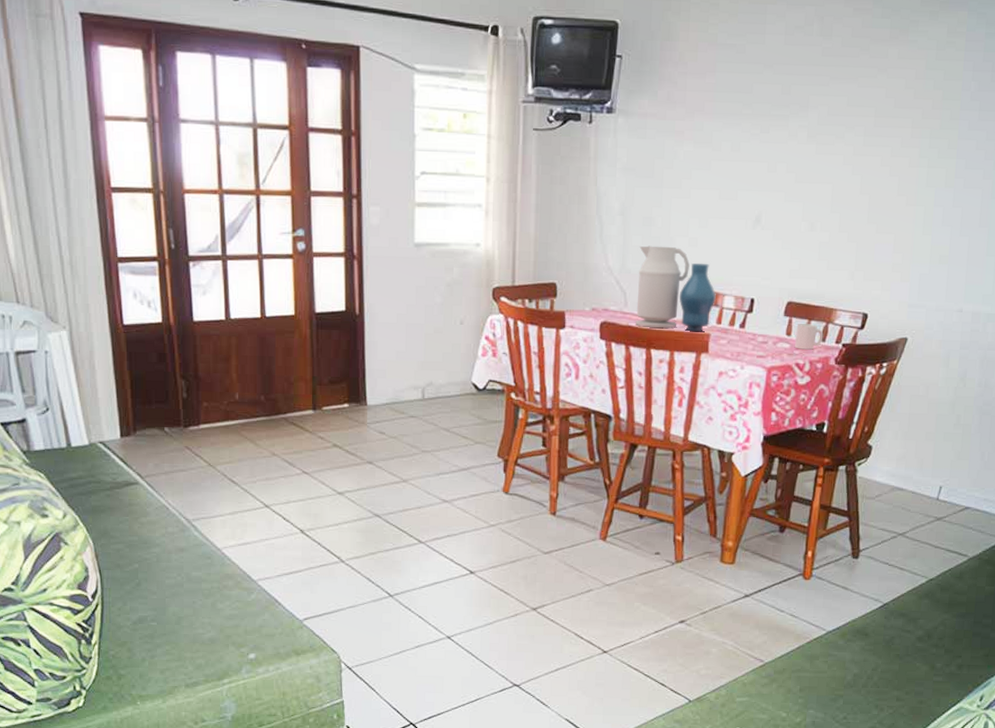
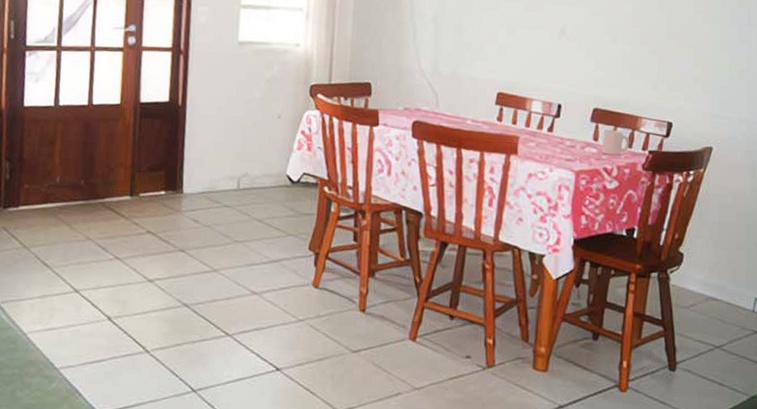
water jug: present [636,245,690,329] -> none [447,51,499,130]
vase: present [679,263,717,332] -> none [488,68,525,134]

